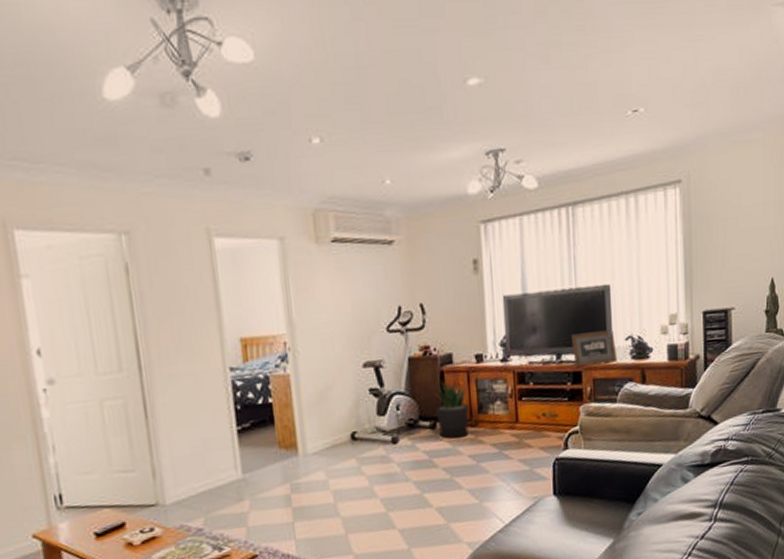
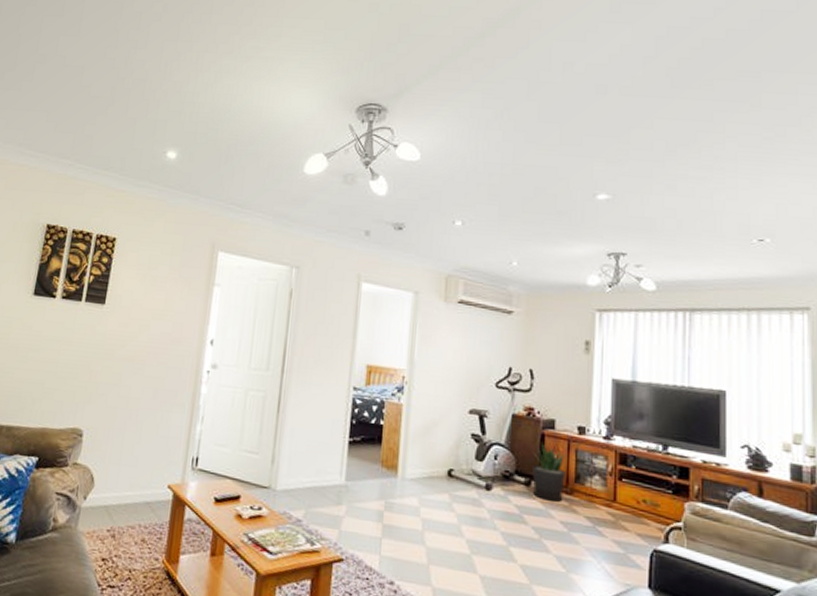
picture frame: present [570,329,618,367] -> none [679,429,731,468]

